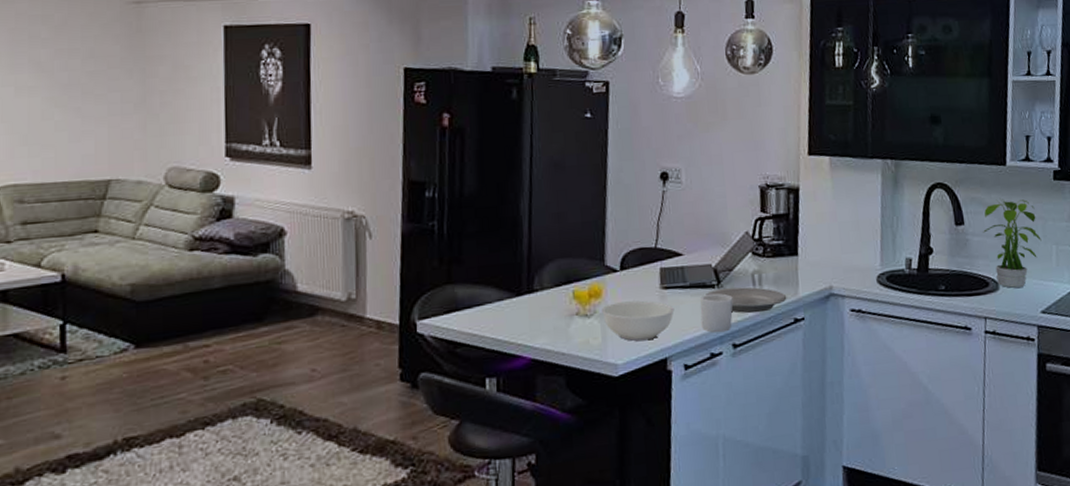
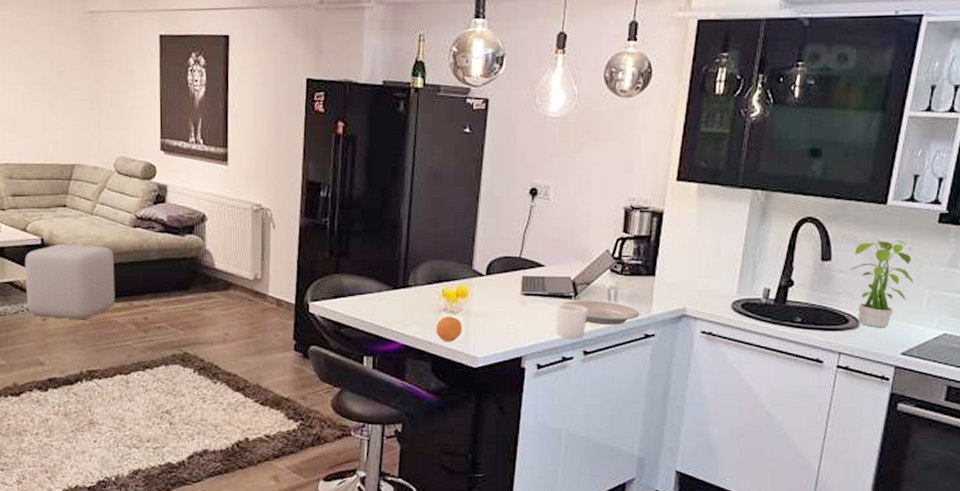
pouf: none [37,277,165,375] -> present [25,244,116,319]
fruit: none [568,320,598,351] -> present [436,316,462,342]
bowl: present [602,300,674,341] -> none [467,303,532,340]

